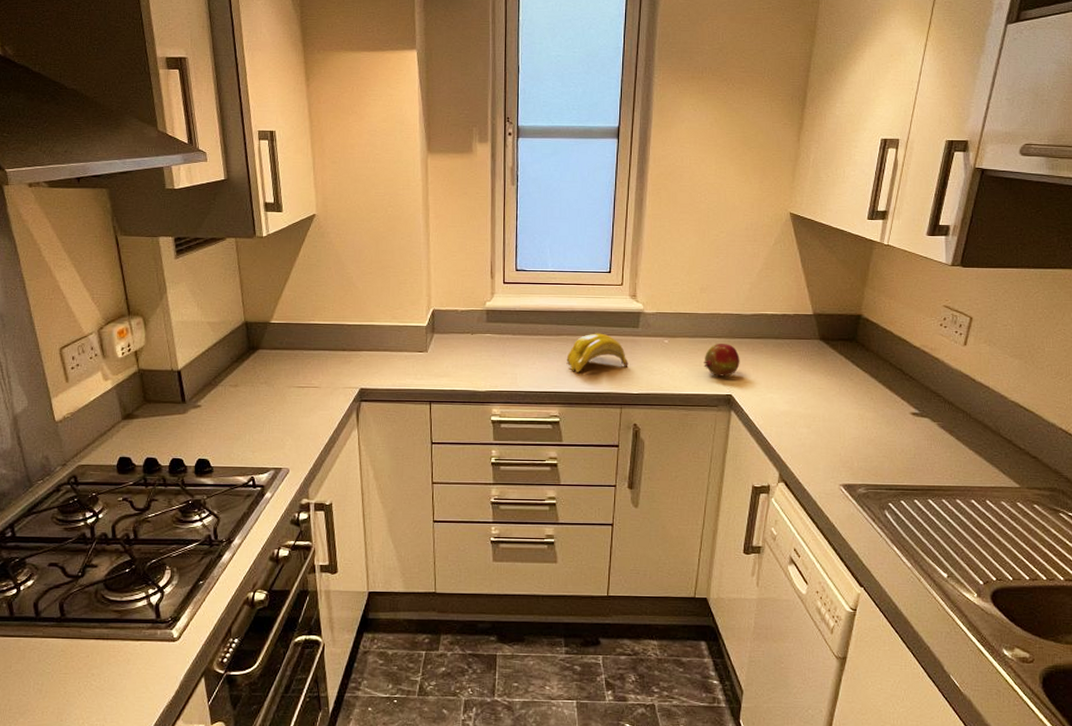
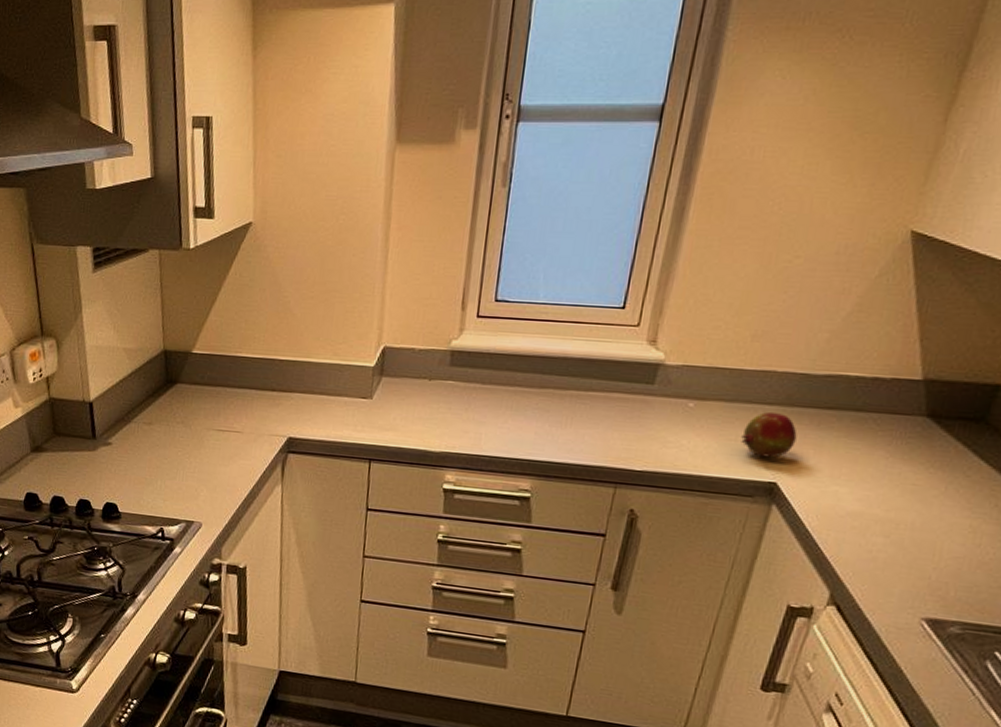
banana: present [566,333,628,372] -> none [549,387,634,438]

